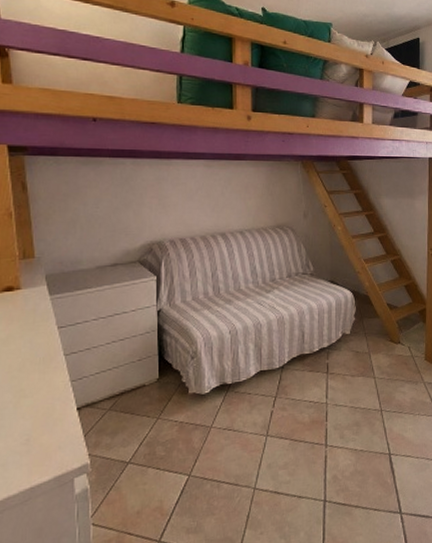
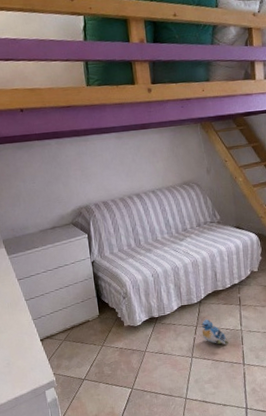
plush toy: none [281,388,311,420] -> present [201,319,229,344]

